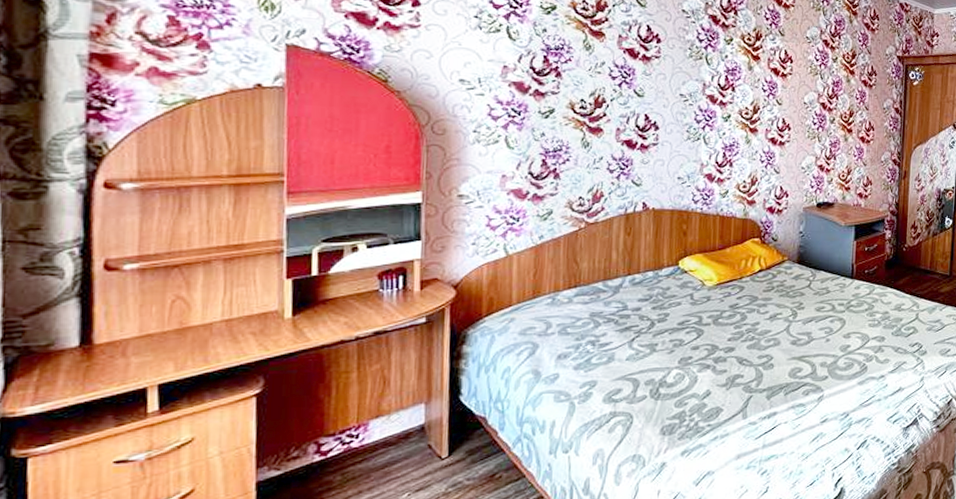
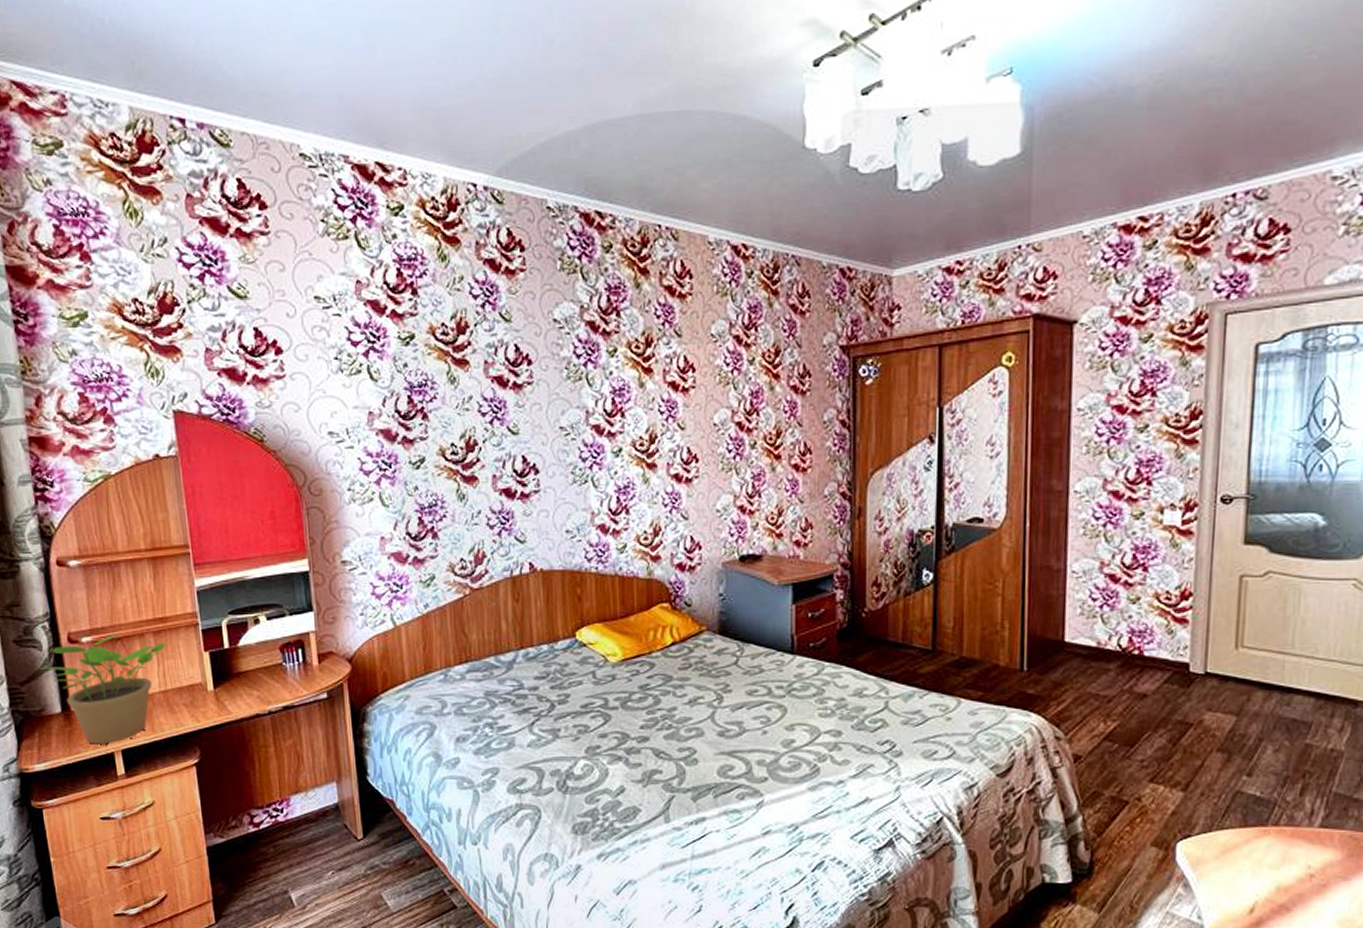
potted plant: none [53,259,238,380] -> present [38,632,166,745]

